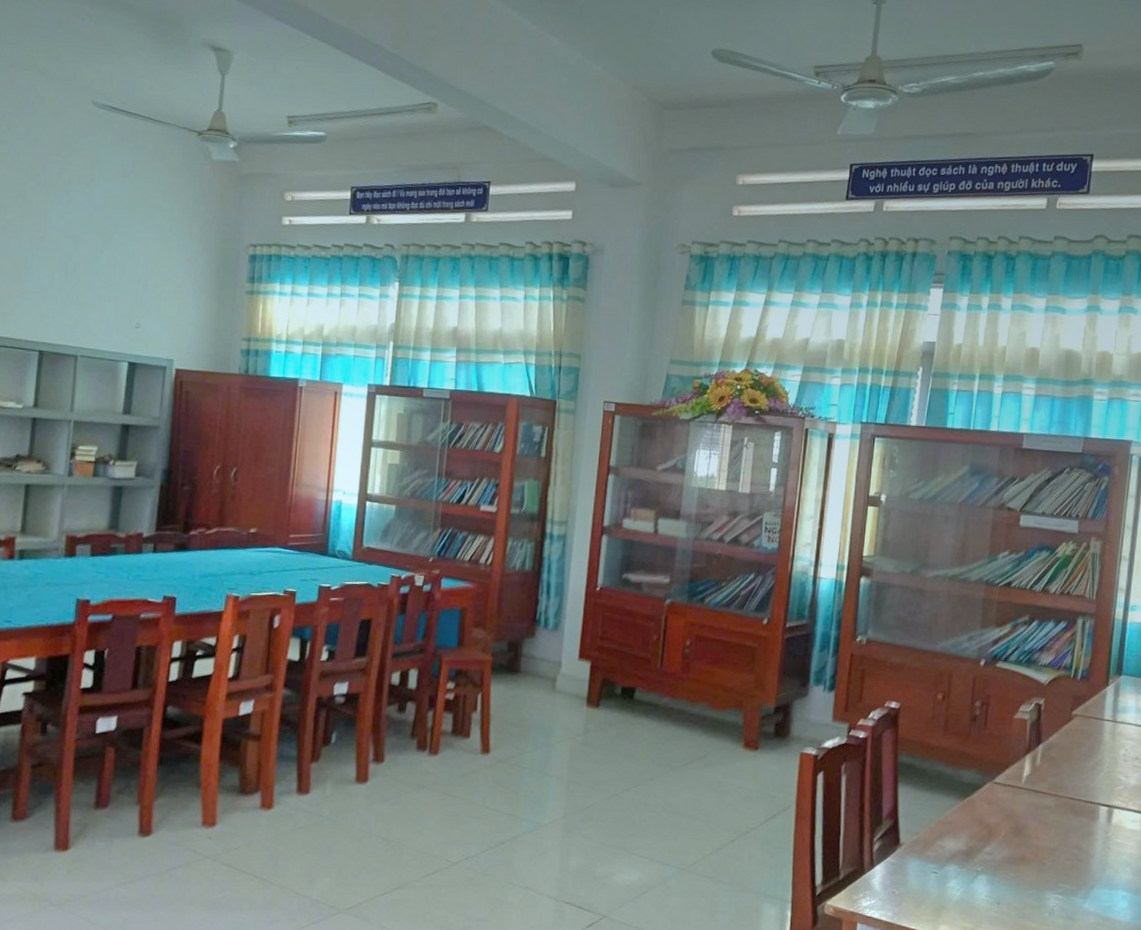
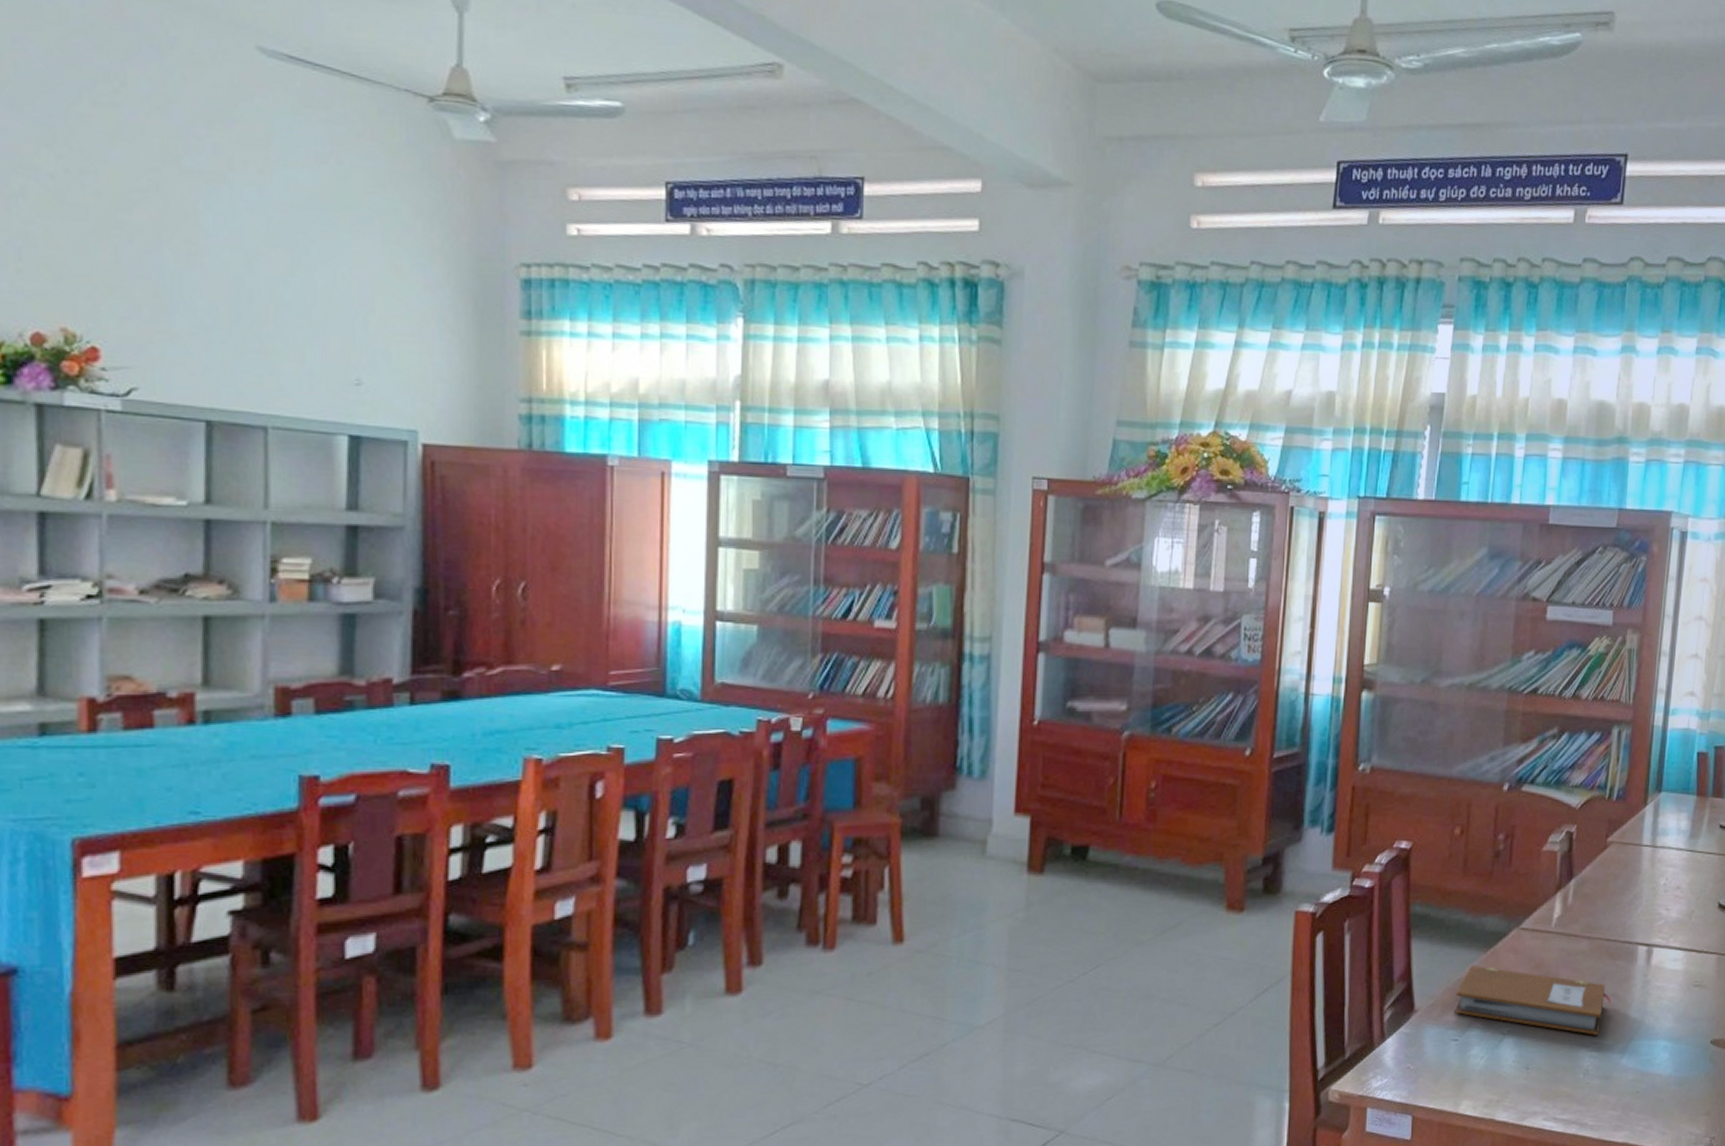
notebook: none [935,810,1075,880] -> present [1455,964,1611,1035]

